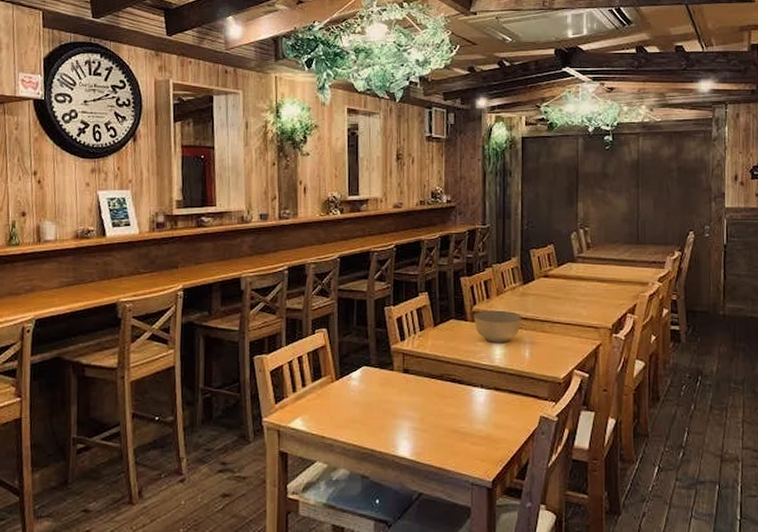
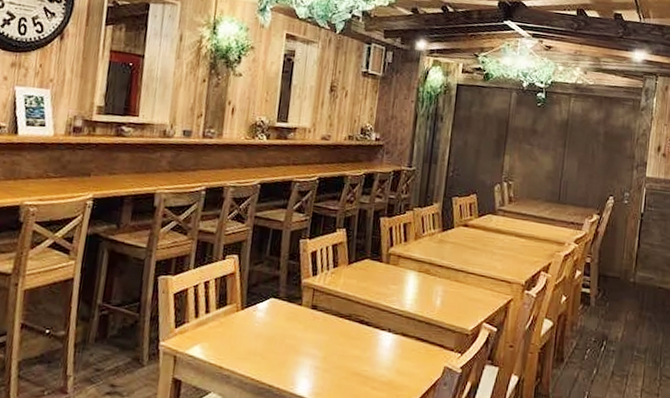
bowl: present [474,310,521,344] -> none [389,253,436,289]

